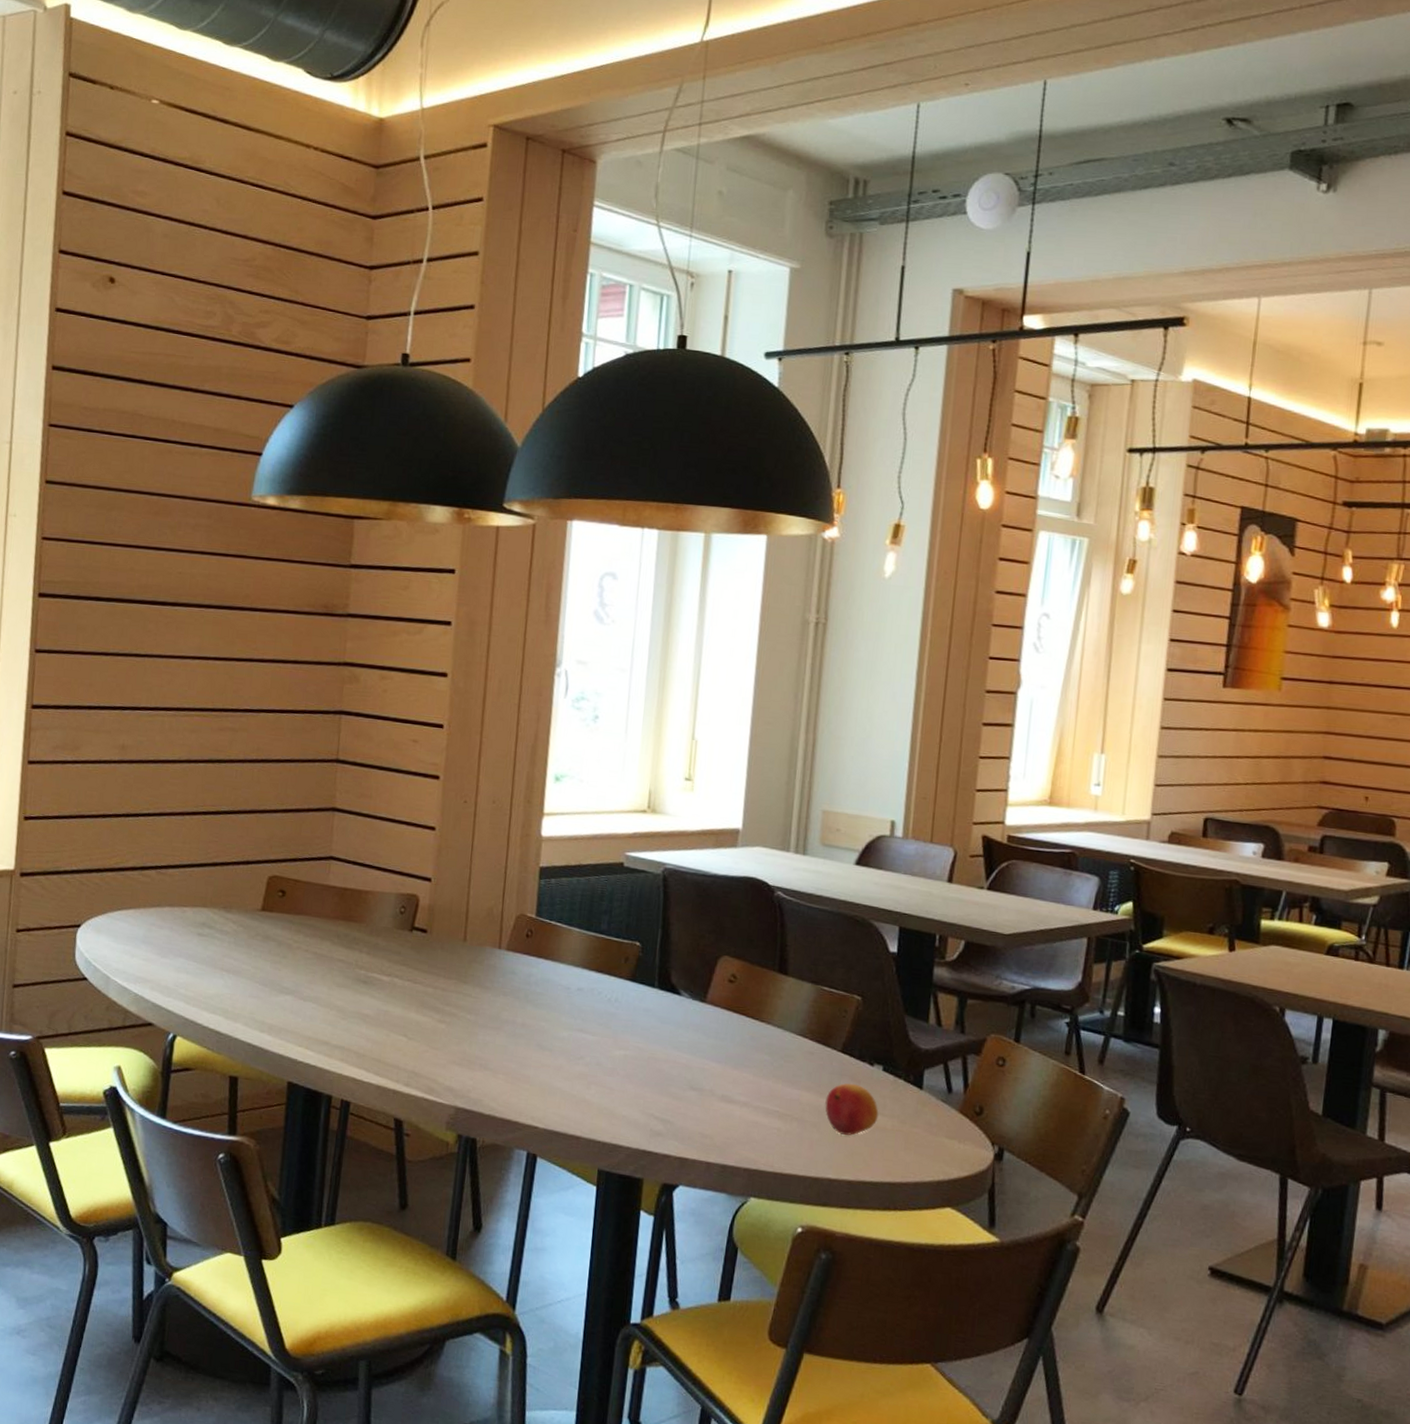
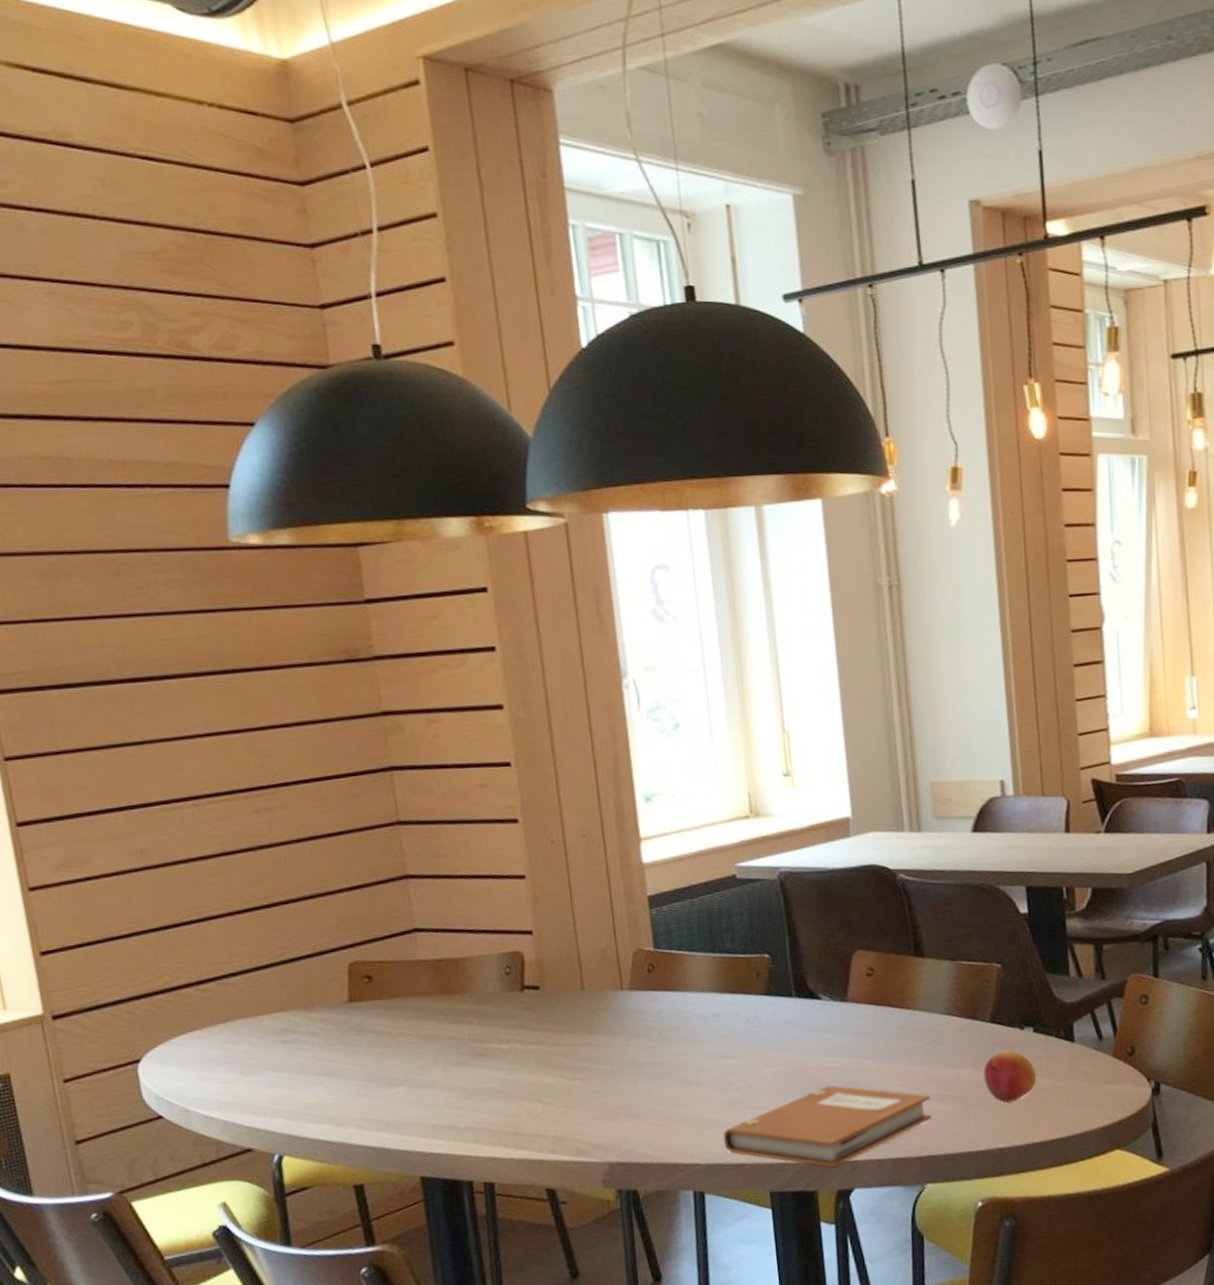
notebook: none [564,1078,769,1160] -> present [723,1085,932,1167]

